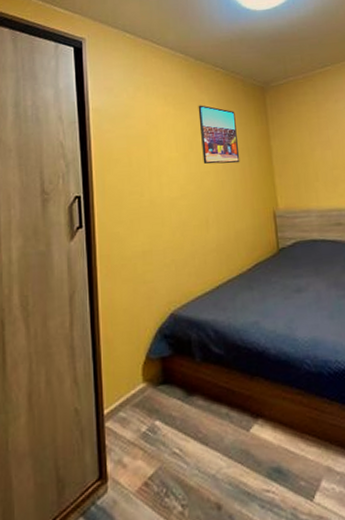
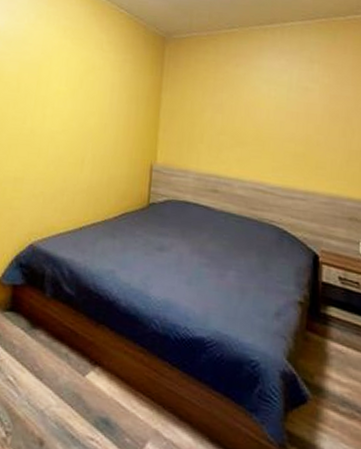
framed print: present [198,105,240,165] -> none [90,43,131,109]

